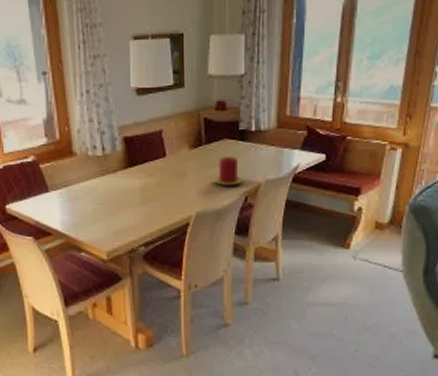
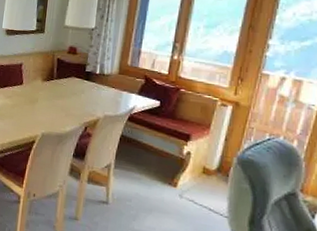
candle: present [214,157,243,186] -> none [59,91,85,116]

